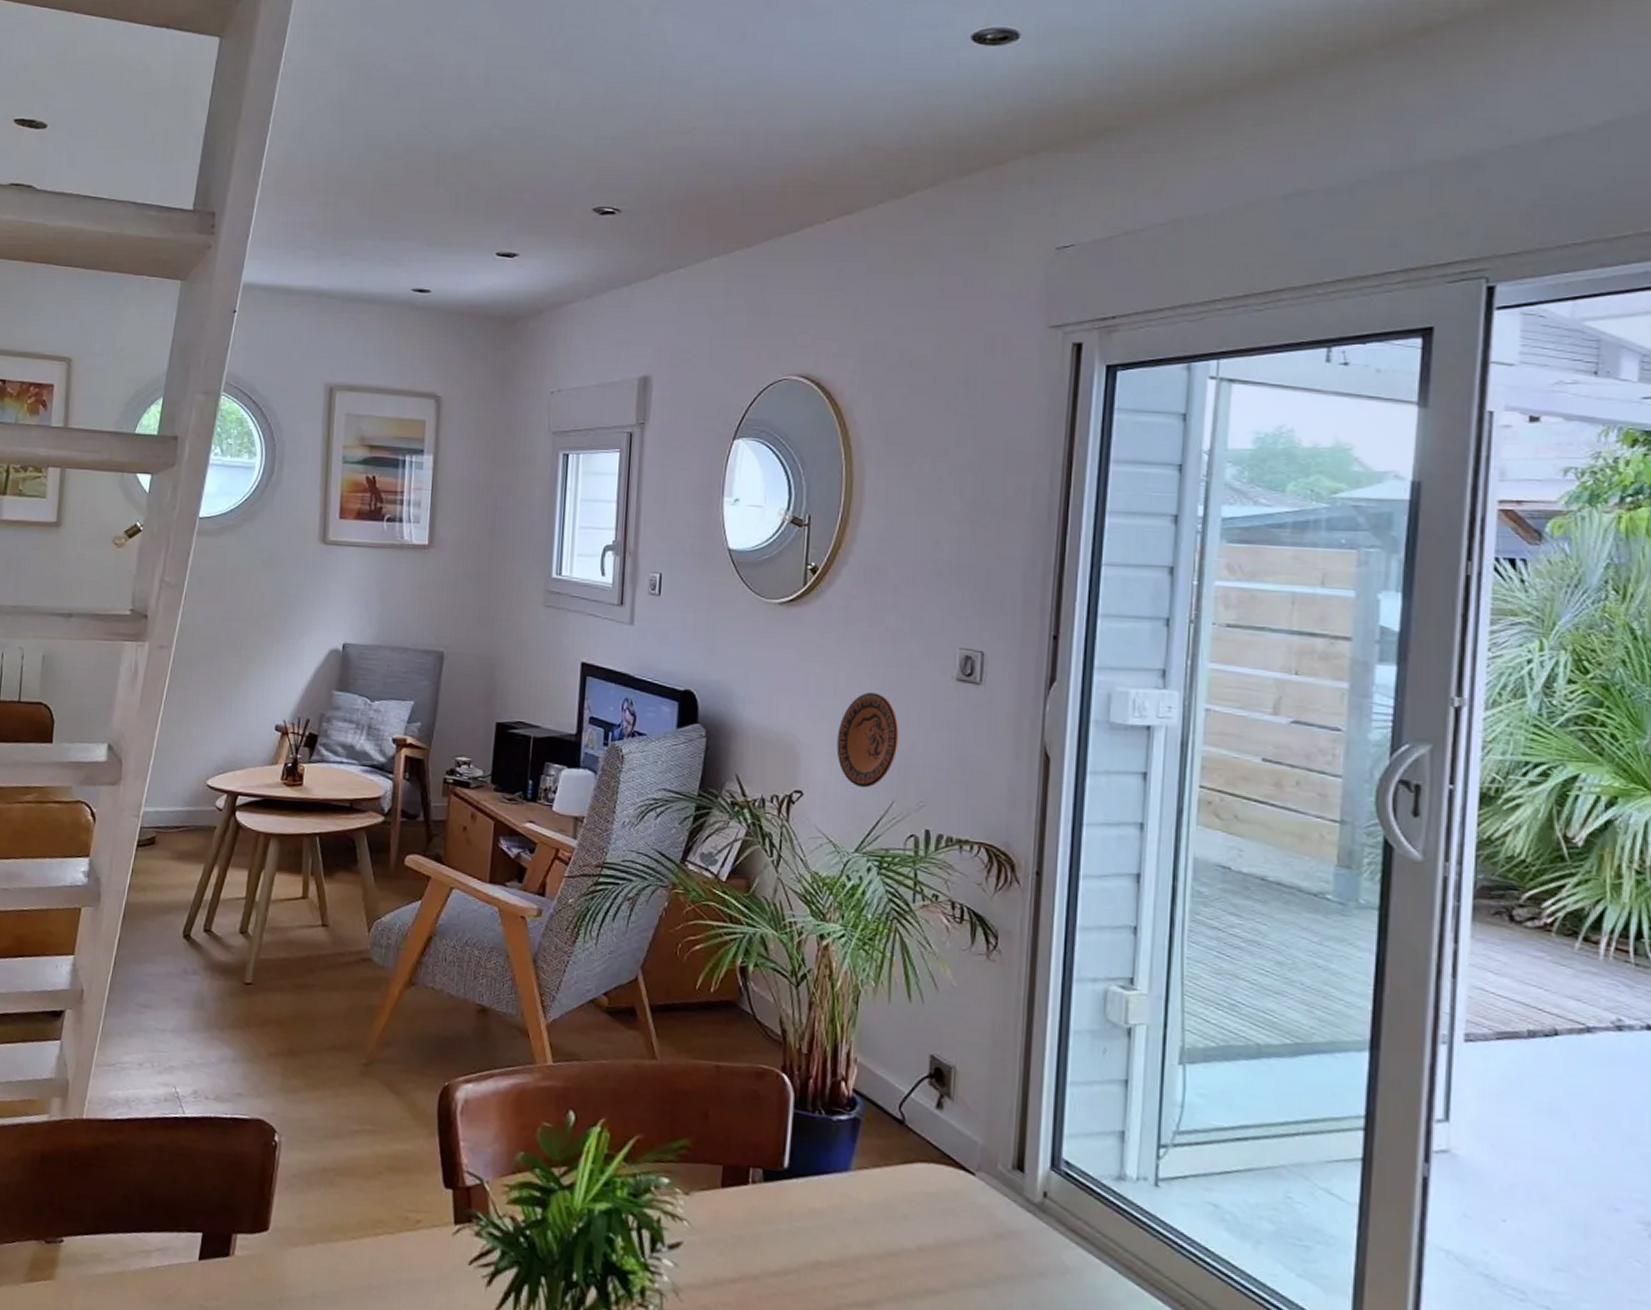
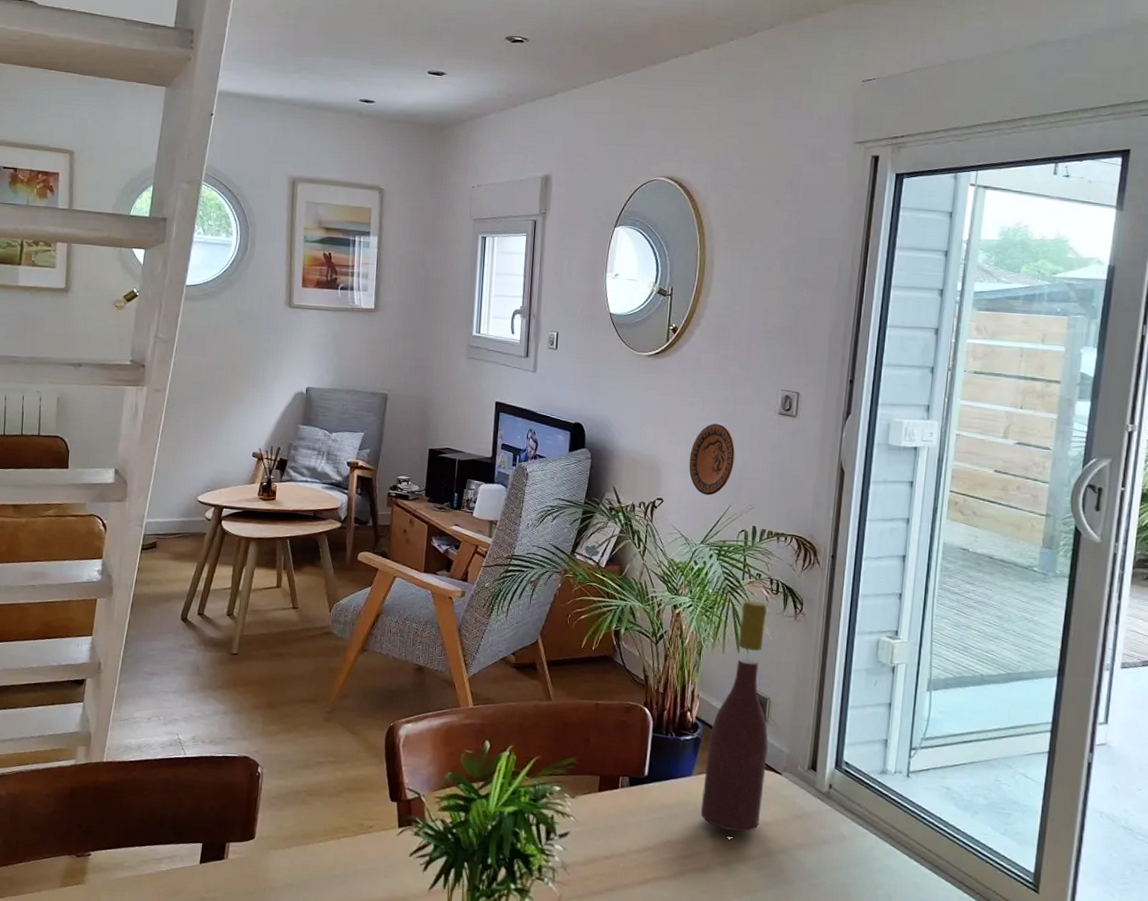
wine bottle: none [862,930,956,1254] -> present [700,600,769,832]

